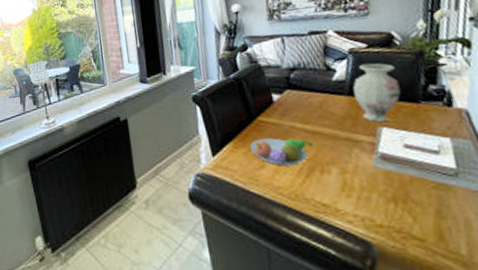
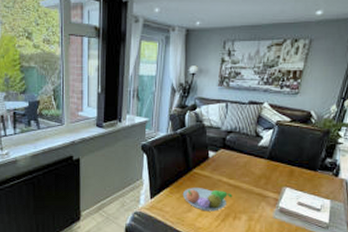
vase: present [353,63,401,123] -> none [272,135,307,184]

